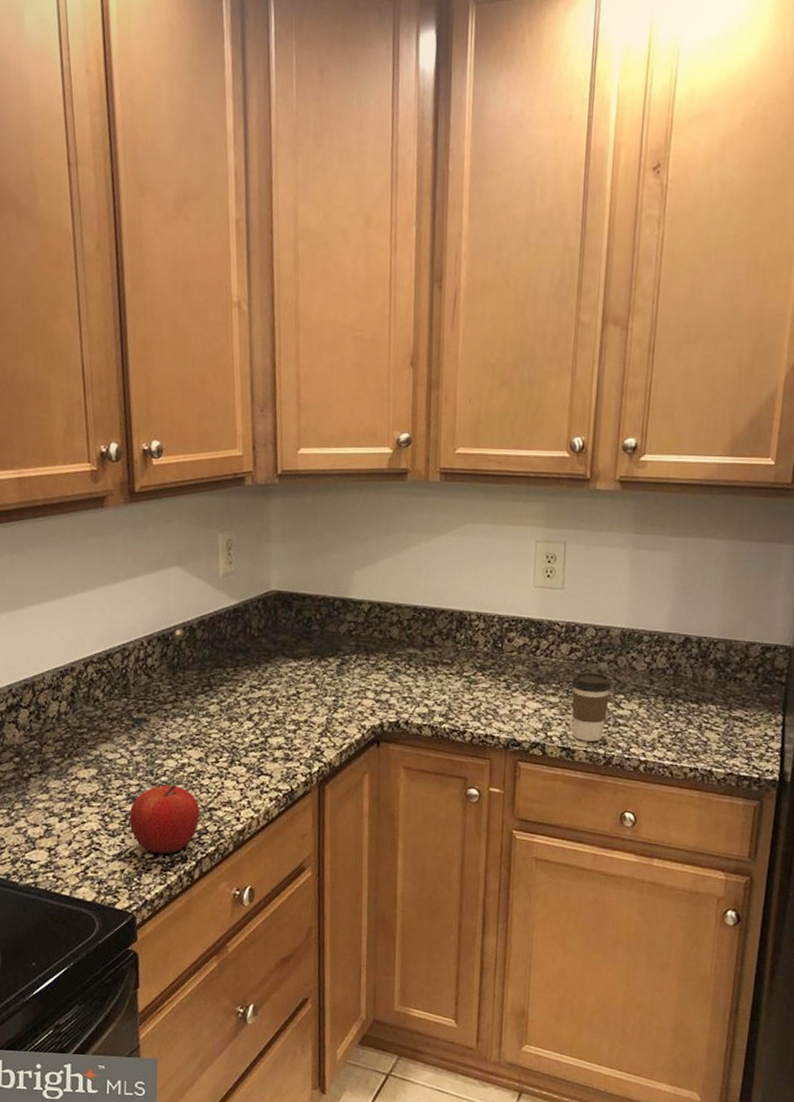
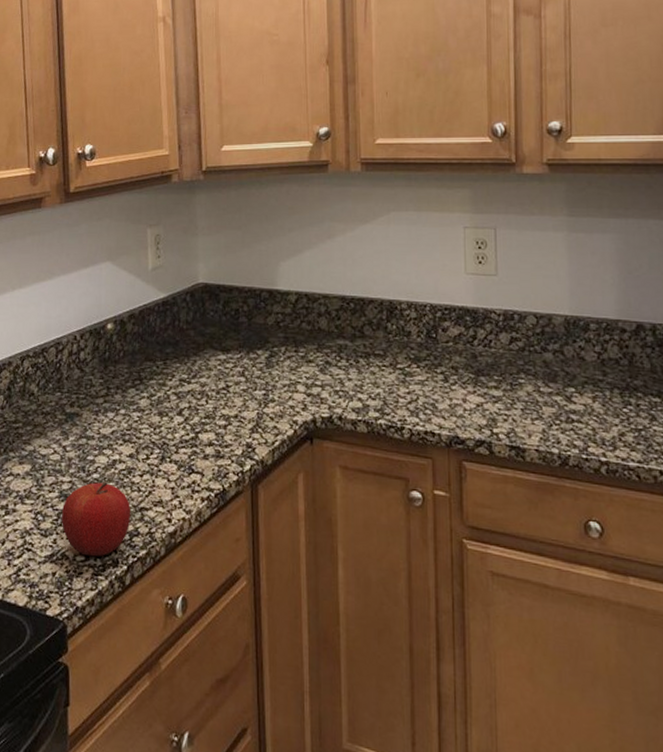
coffee cup: present [571,672,611,742] -> none [515,363,559,440]

